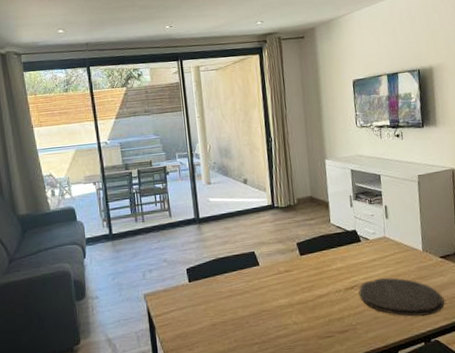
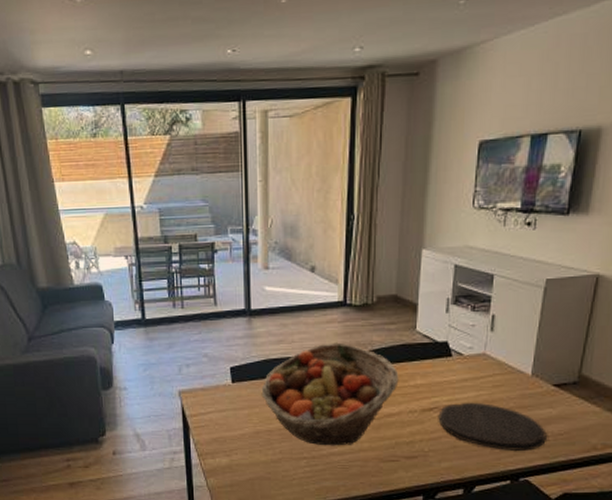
fruit basket: none [214,239,324,330] -> present [261,342,399,446]

